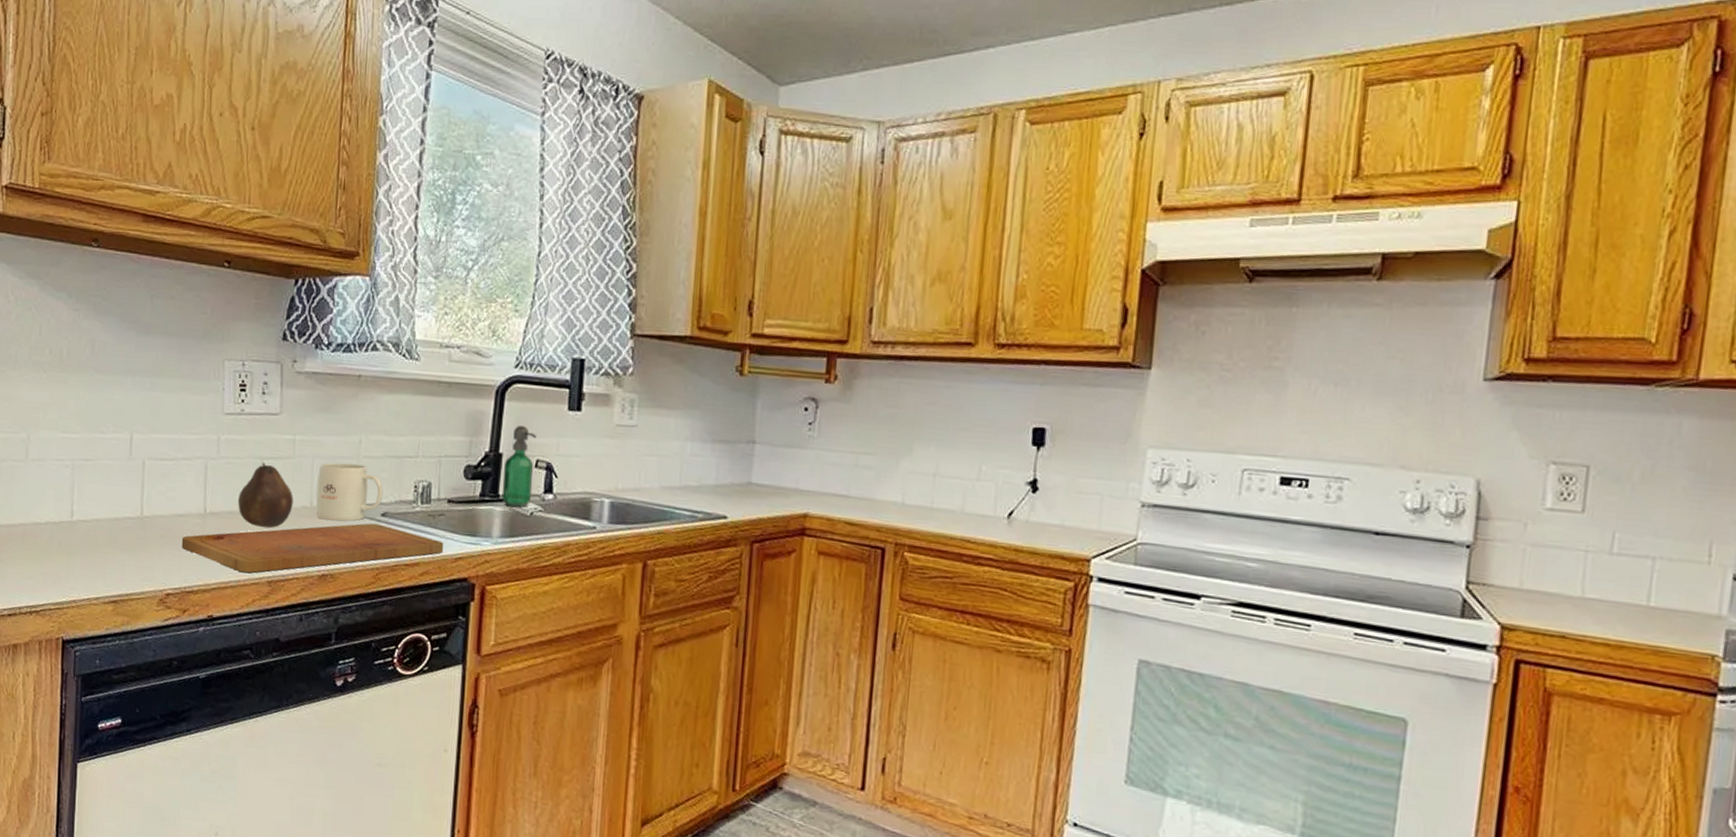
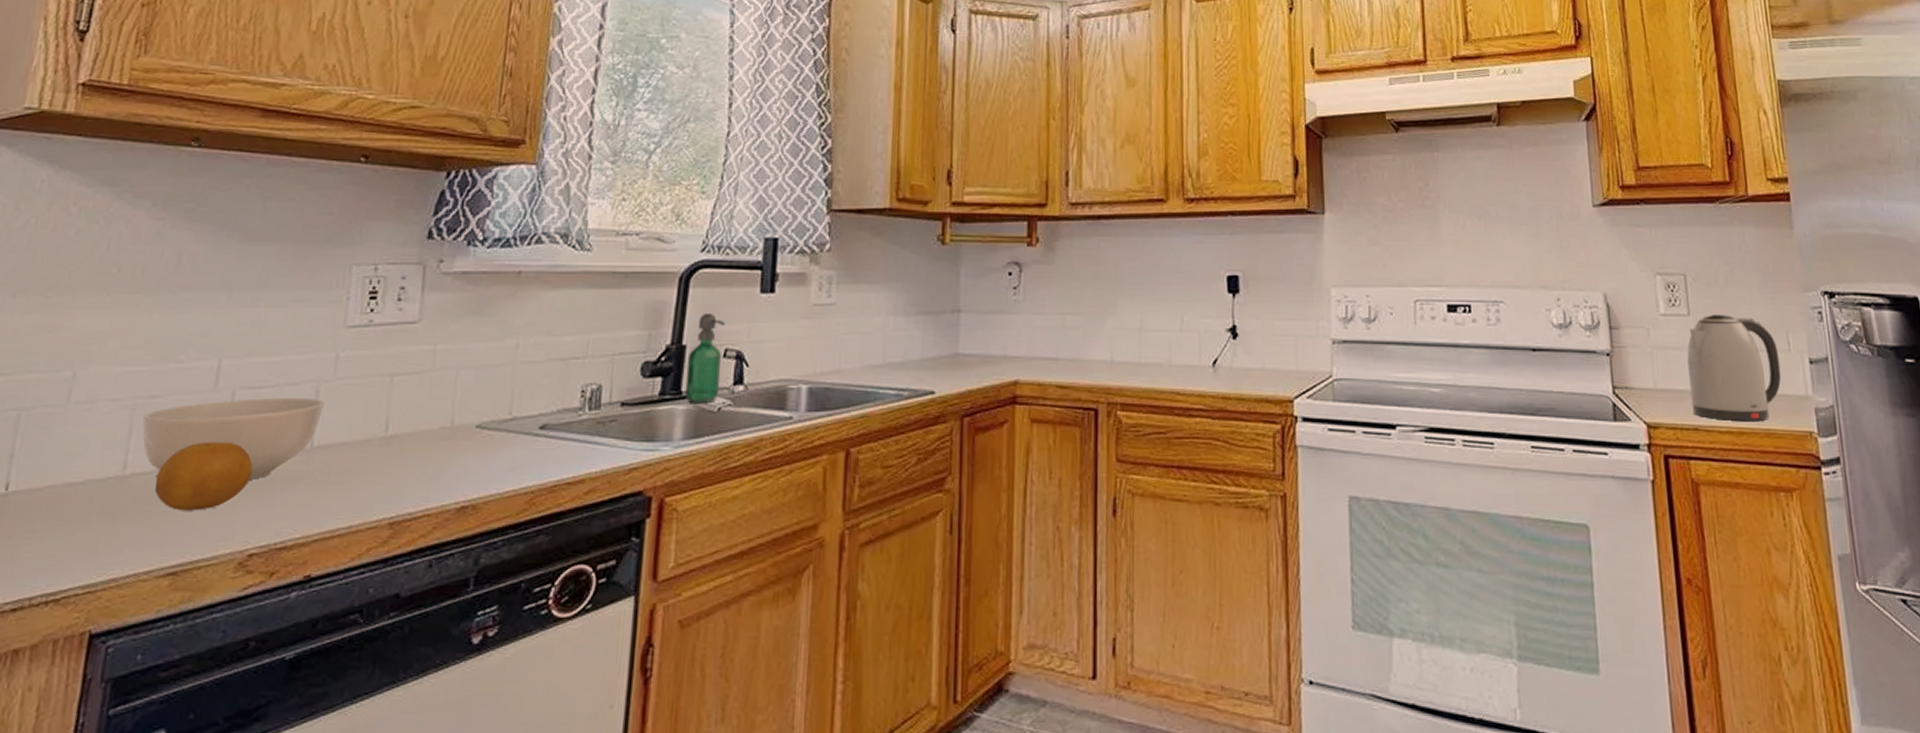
bowl: none [80,468,212,535] -> present [142,398,325,480]
fruit: none [94,500,163,555] -> present [154,441,253,511]
cutting board: present [181,523,444,574] -> none [275,439,616,516]
fruit: present [237,462,293,529] -> none [356,380,430,458]
mug: present [315,462,384,522] -> none [457,372,543,440]
kettle: none [1562,514,1694,637] -> present [1687,315,1782,420]

